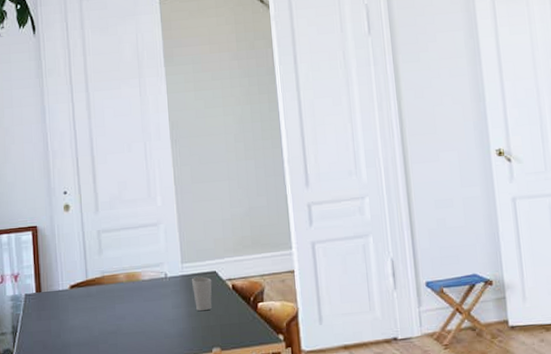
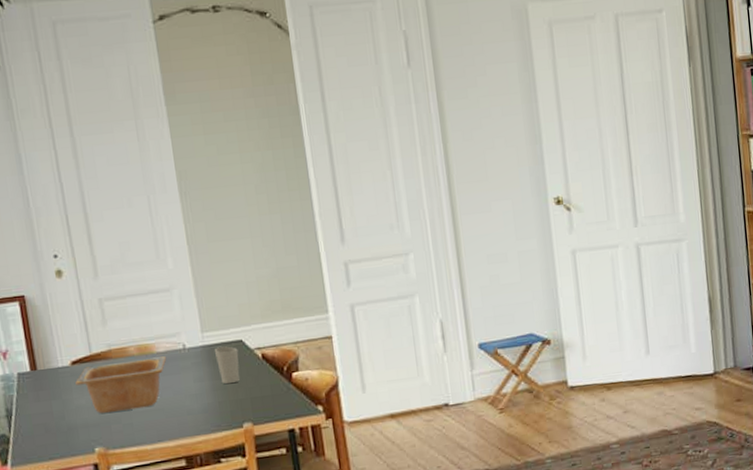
serving bowl: none [72,284,150,334] -> present [75,356,167,414]

